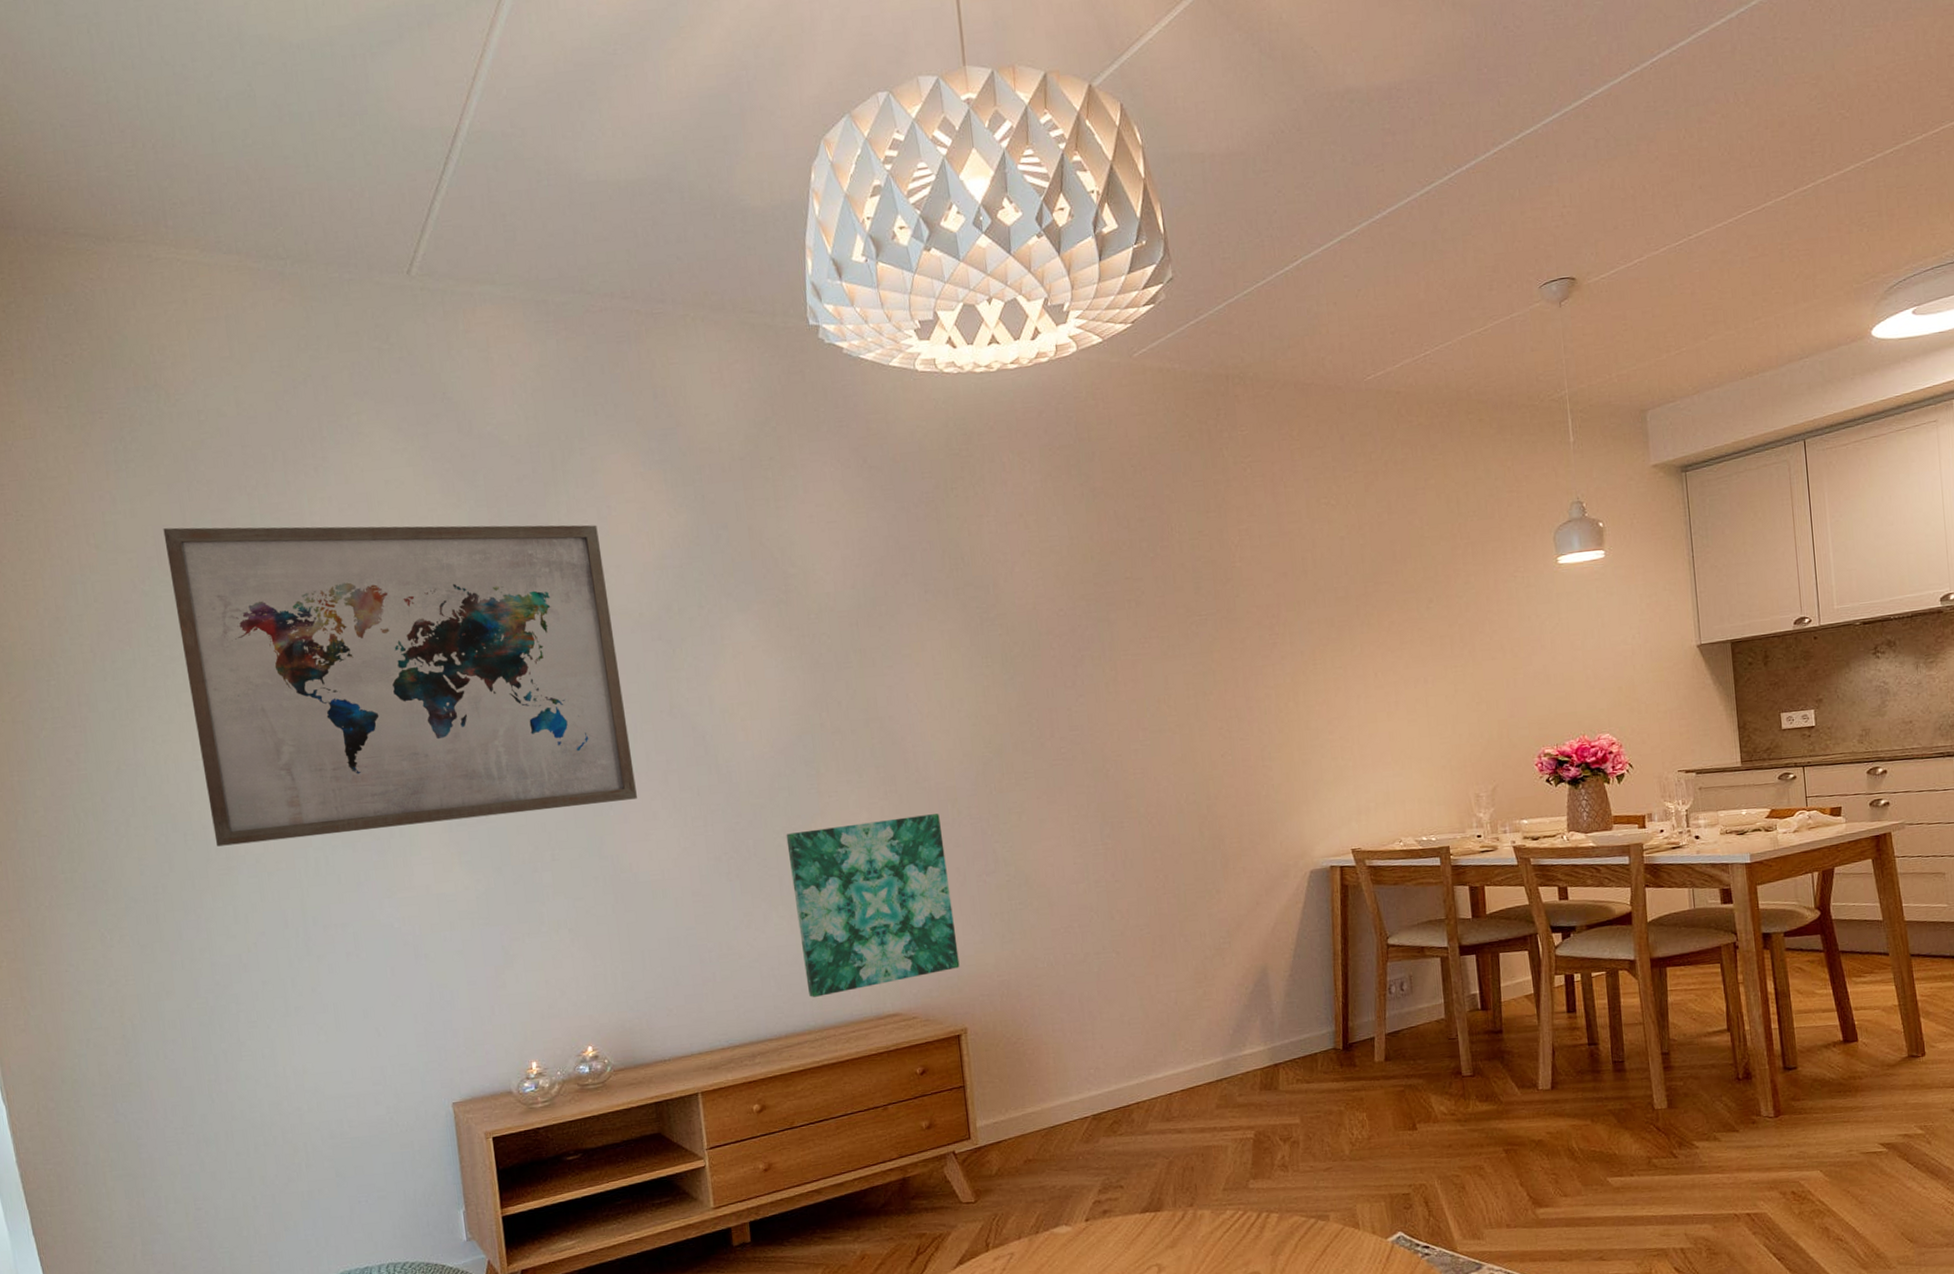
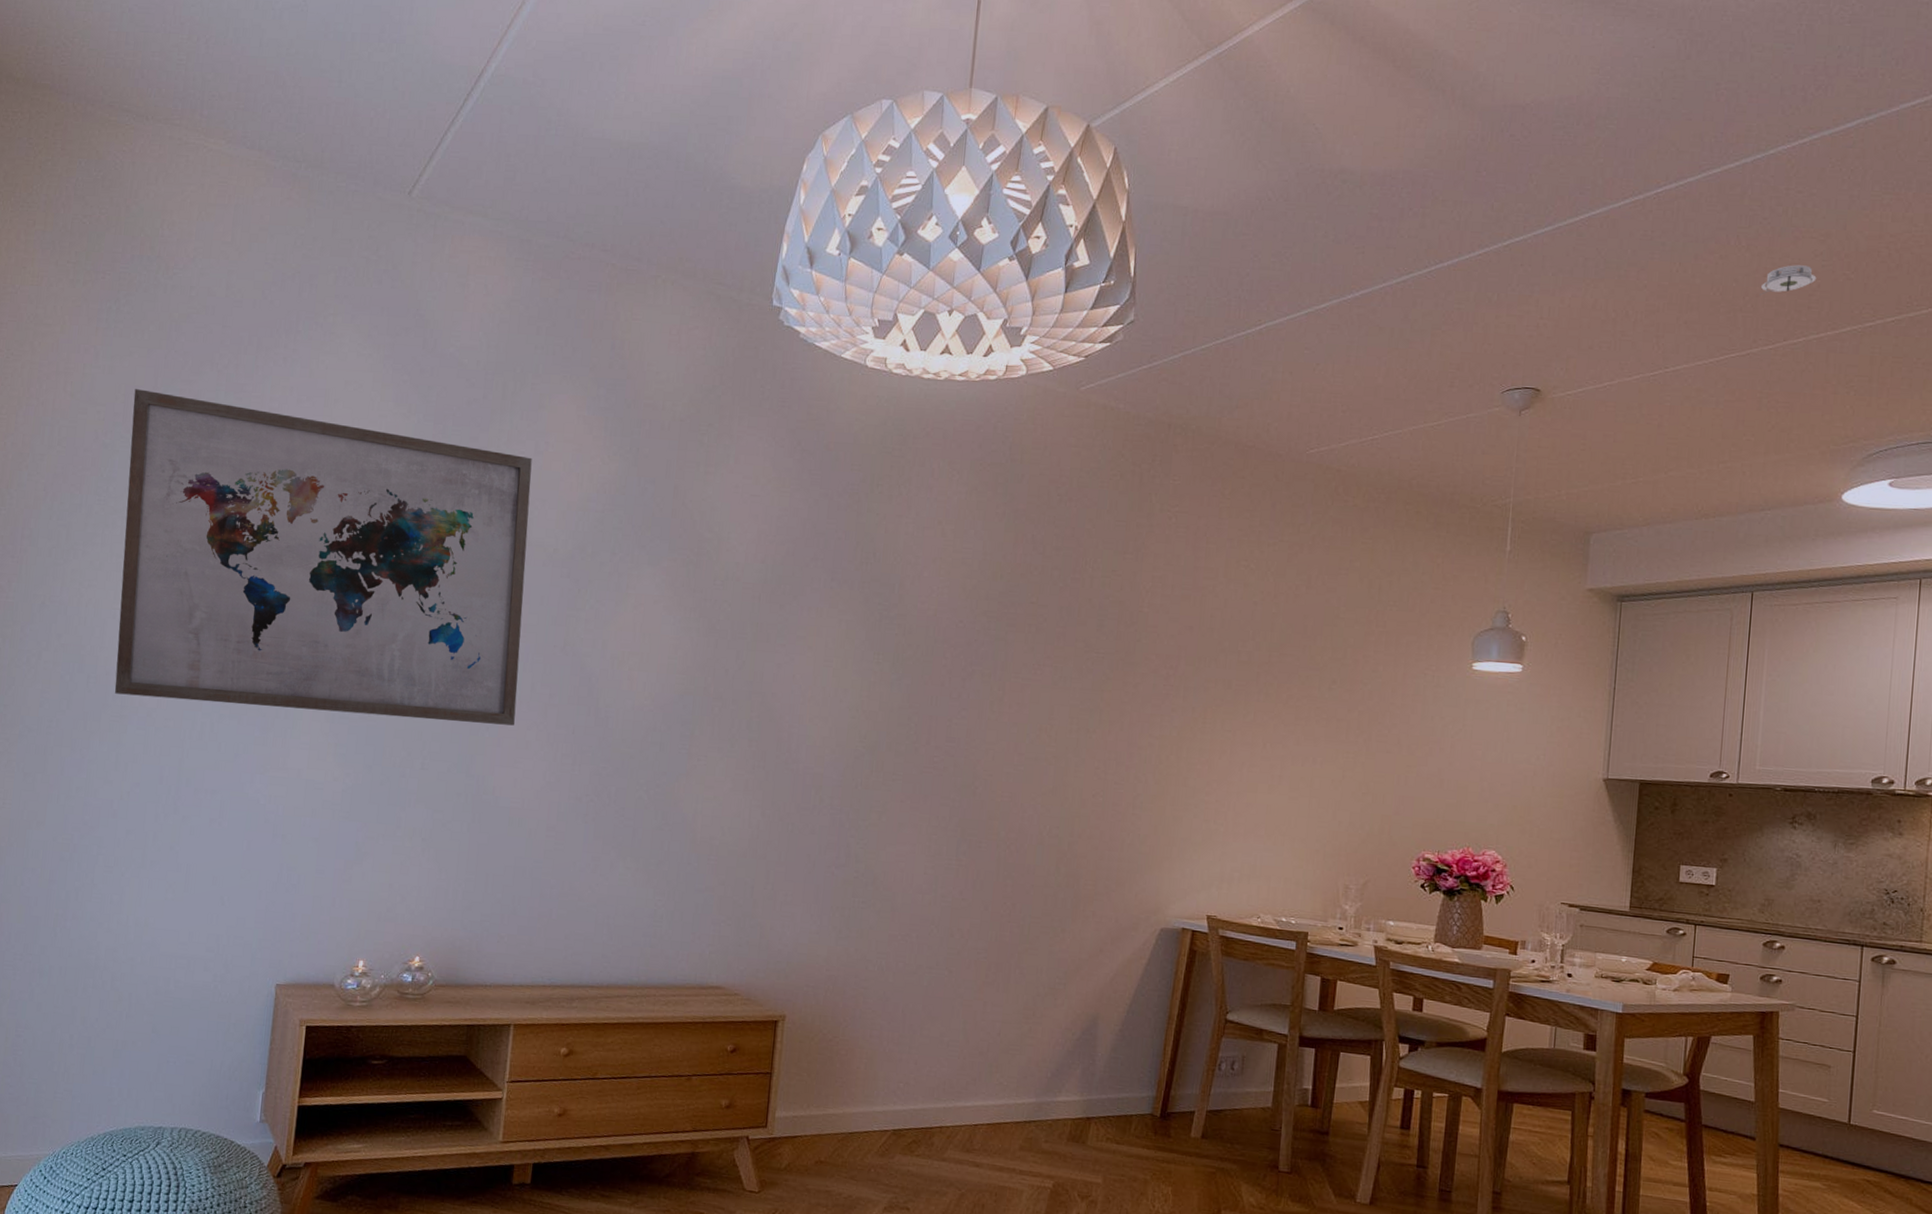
wall art: present [786,813,960,997] -> none [638,788,801,955]
smoke detector: none [1765,111,1815,148] -> present [1759,265,1817,295]

